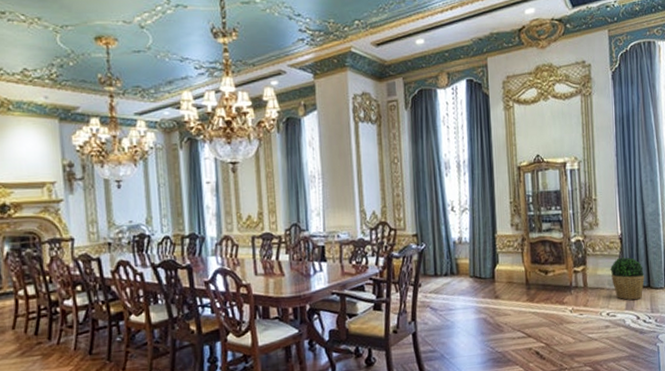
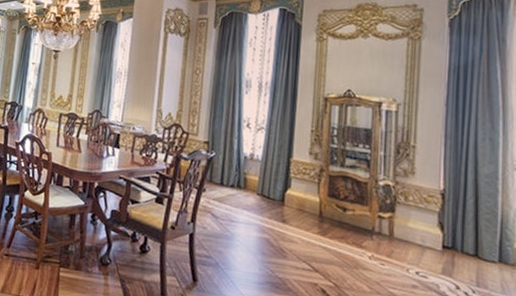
potted plant: present [610,257,644,301] -> none [425,214,471,267]

